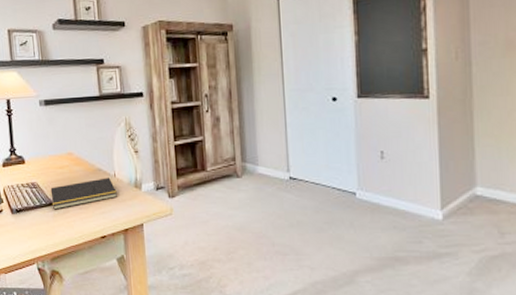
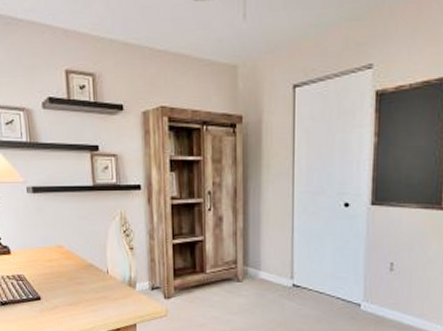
notepad: present [50,177,117,210] -> none [37,274,110,305]

